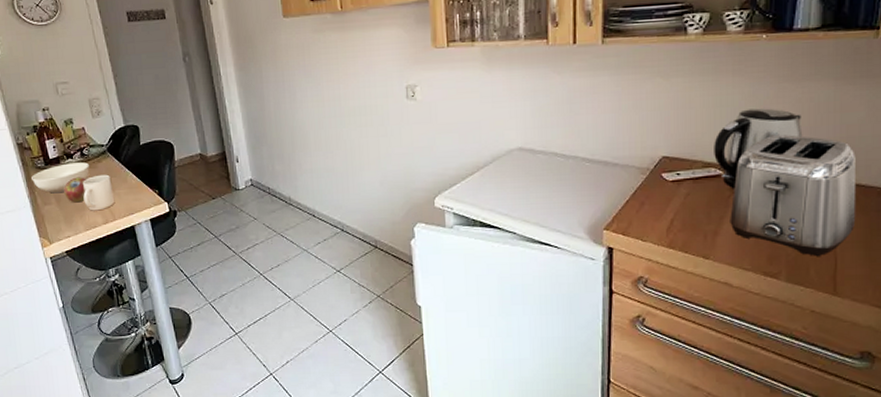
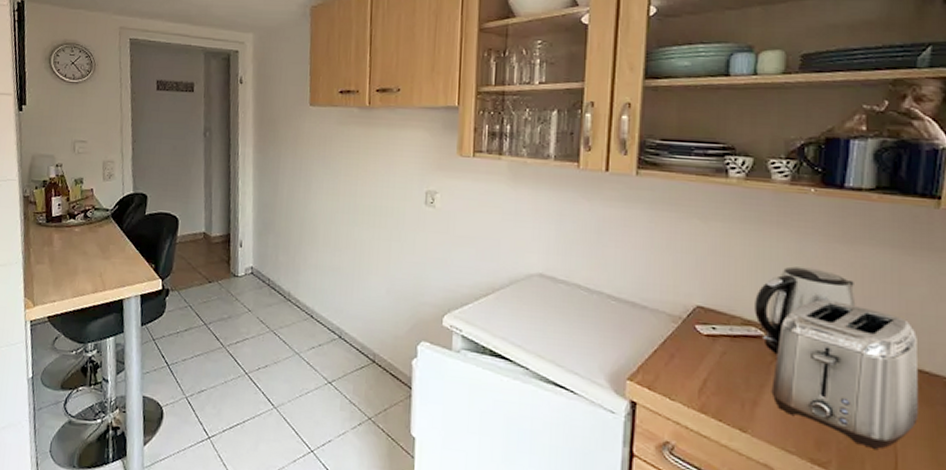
bowl: present [31,162,90,194] -> none [30,223,90,254]
fruit: present [64,177,87,203] -> none [59,239,85,266]
mug: present [82,174,115,211] -> none [77,240,110,278]

